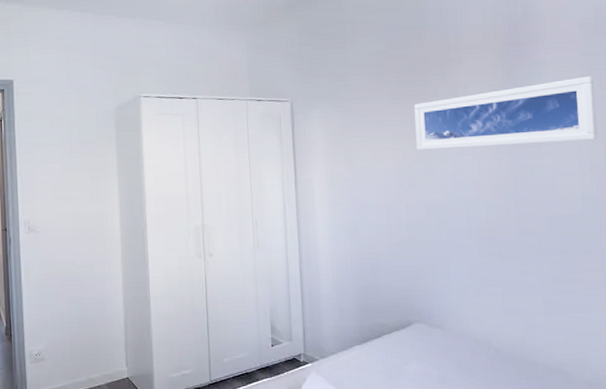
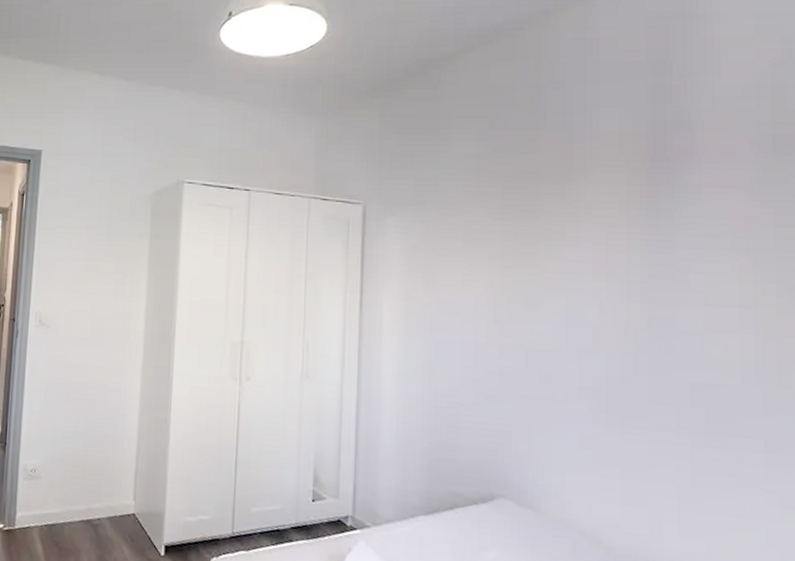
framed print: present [414,76,598,150] -> none [520,208,768,292]

